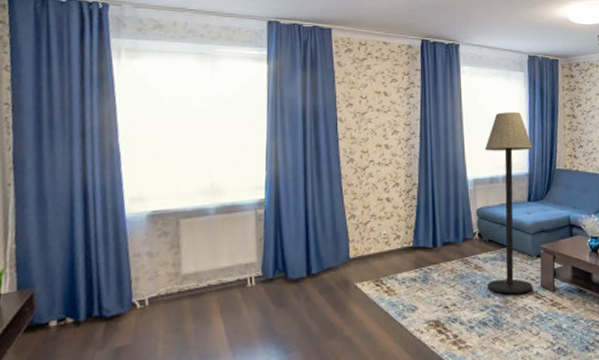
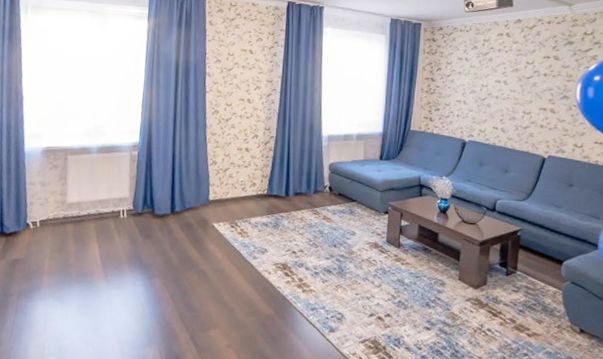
floor lamp: present [484,112,533,294] -> none [334,73,389,246]

